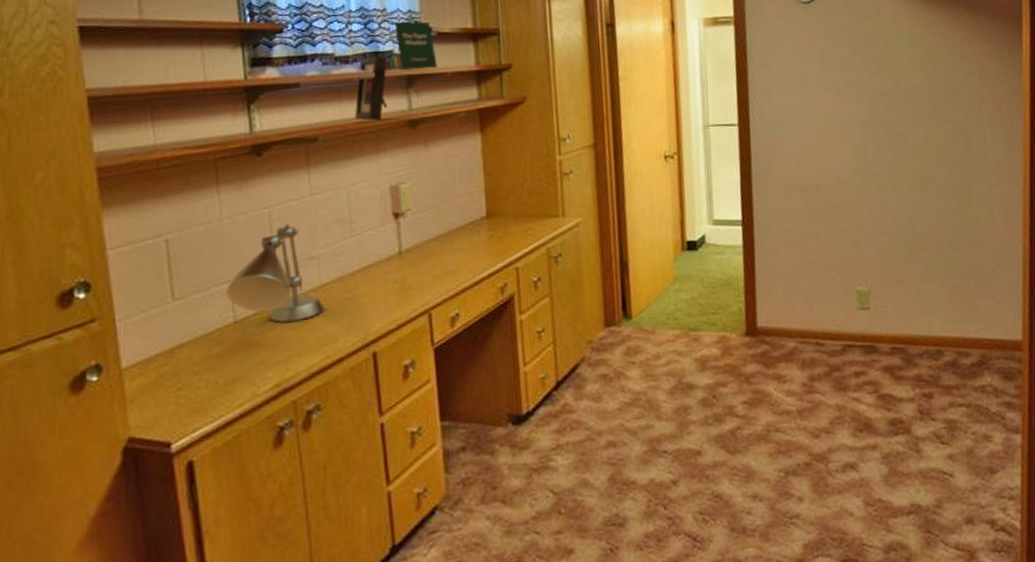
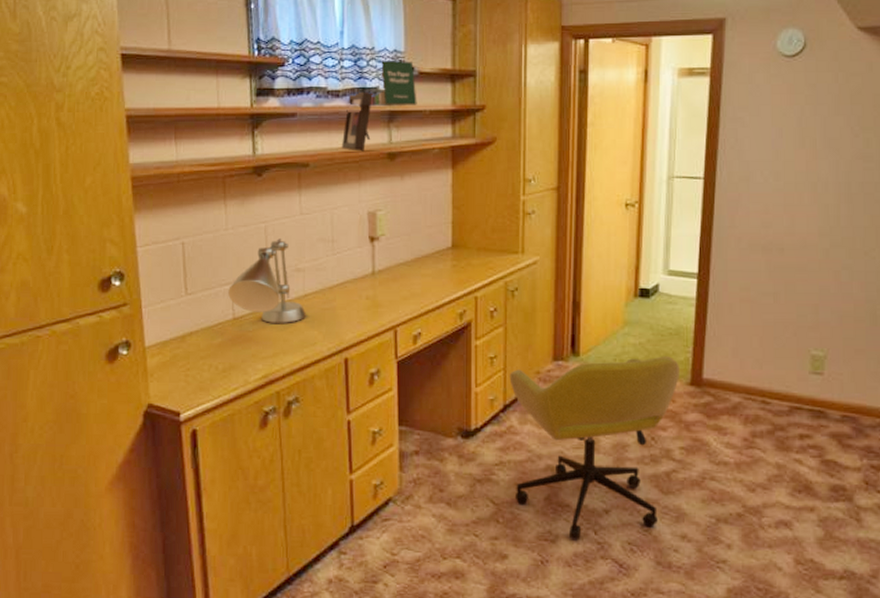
office chair: none [559,308,735,519] -> present [509,356,679,539]

